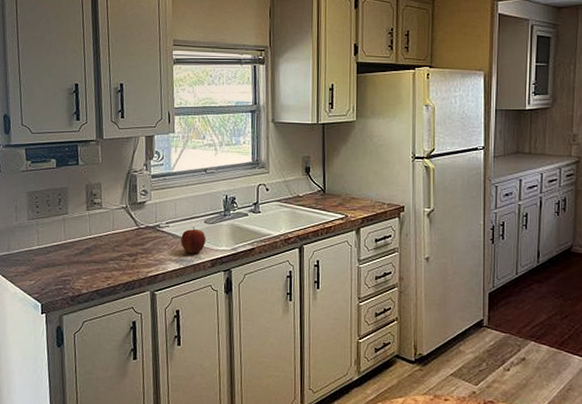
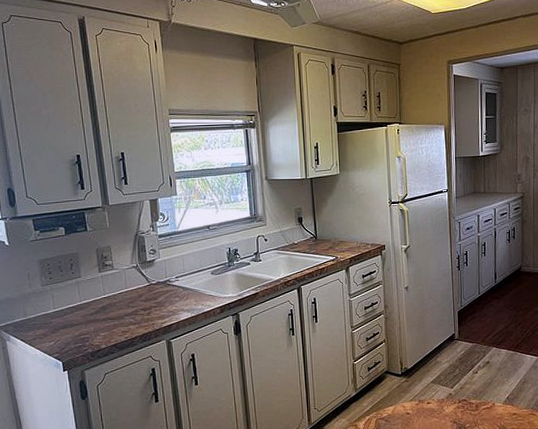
apple: present [181,227,206,254] -> none [191,279,214,303]

